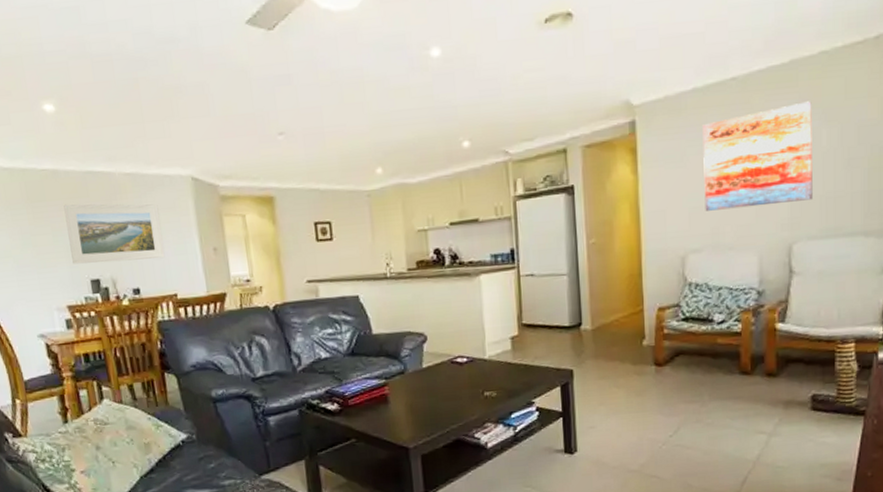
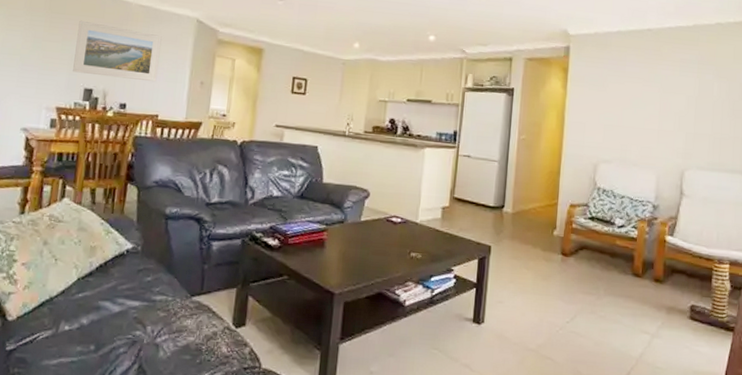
wall art: present [702,101,813,211] -> none [617,58,708,137]

